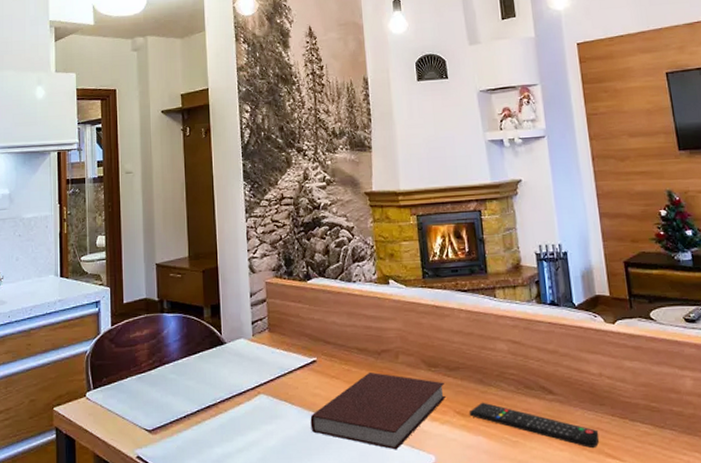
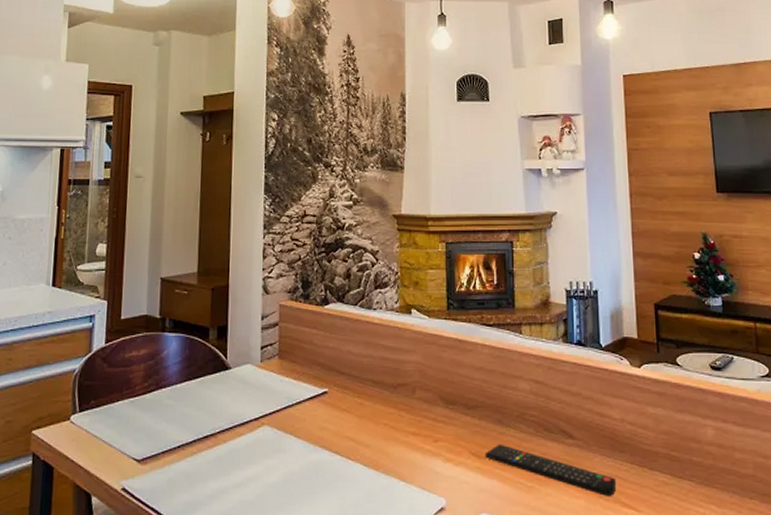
notebook: present [310,371,447,450] -> none [316,406,463,491]

